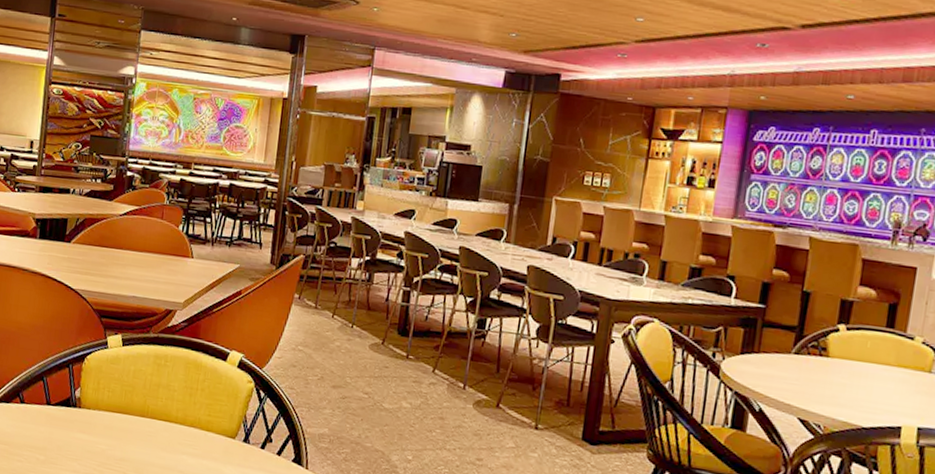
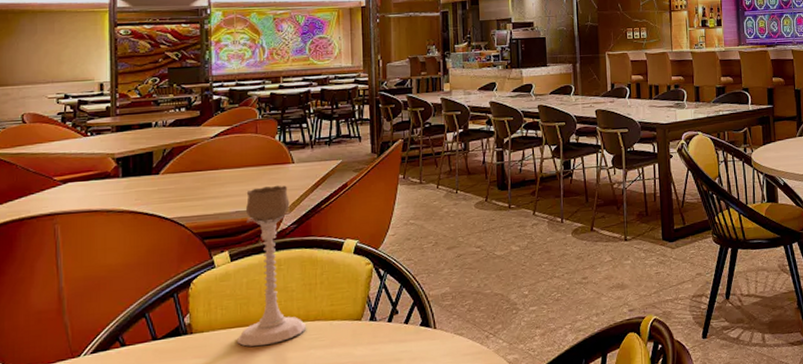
candle holder: none [118,276,184,440] -> present [237,185,306,347]

